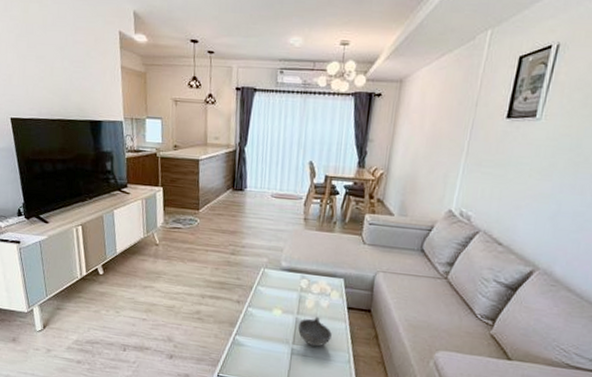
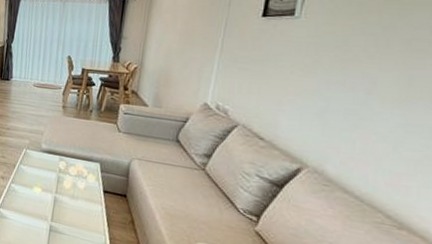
bowl: present [297,316,332,347] -> none [56,197,88,226]

